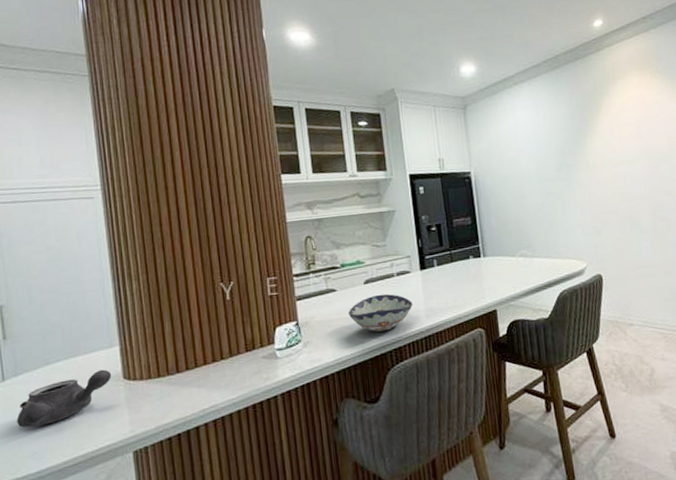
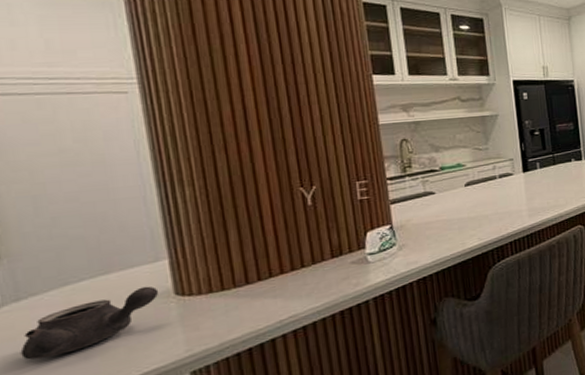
decorative bowl: present [348,294,413,332] -> none [447,195,515,233]

